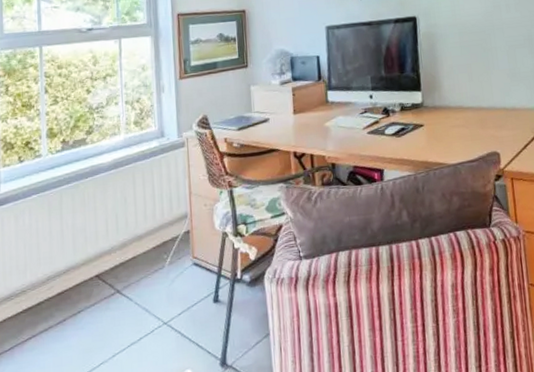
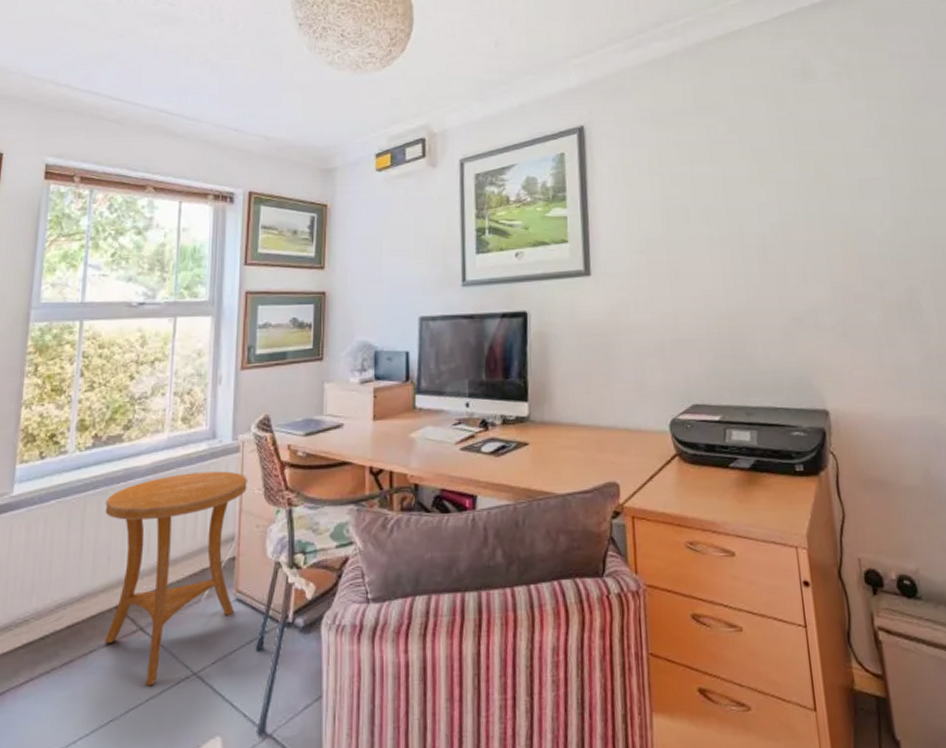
side table: none [77,162,194,336] -> present [105,471,247,687]

